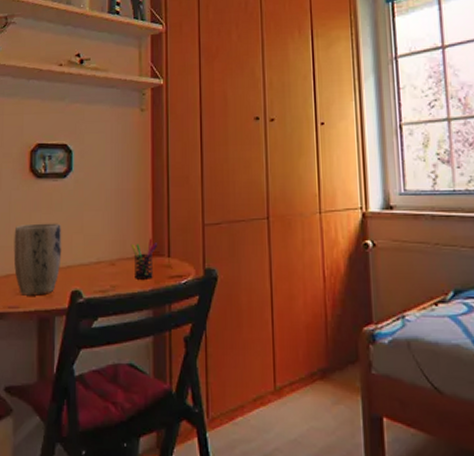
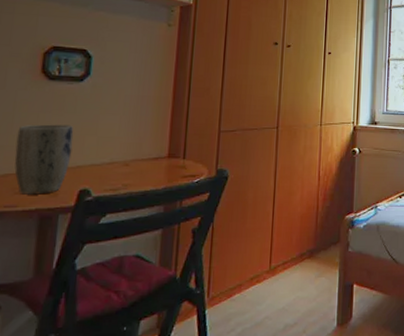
pen holder: present [131,238,158,279] -> none [146,142,175,179]

